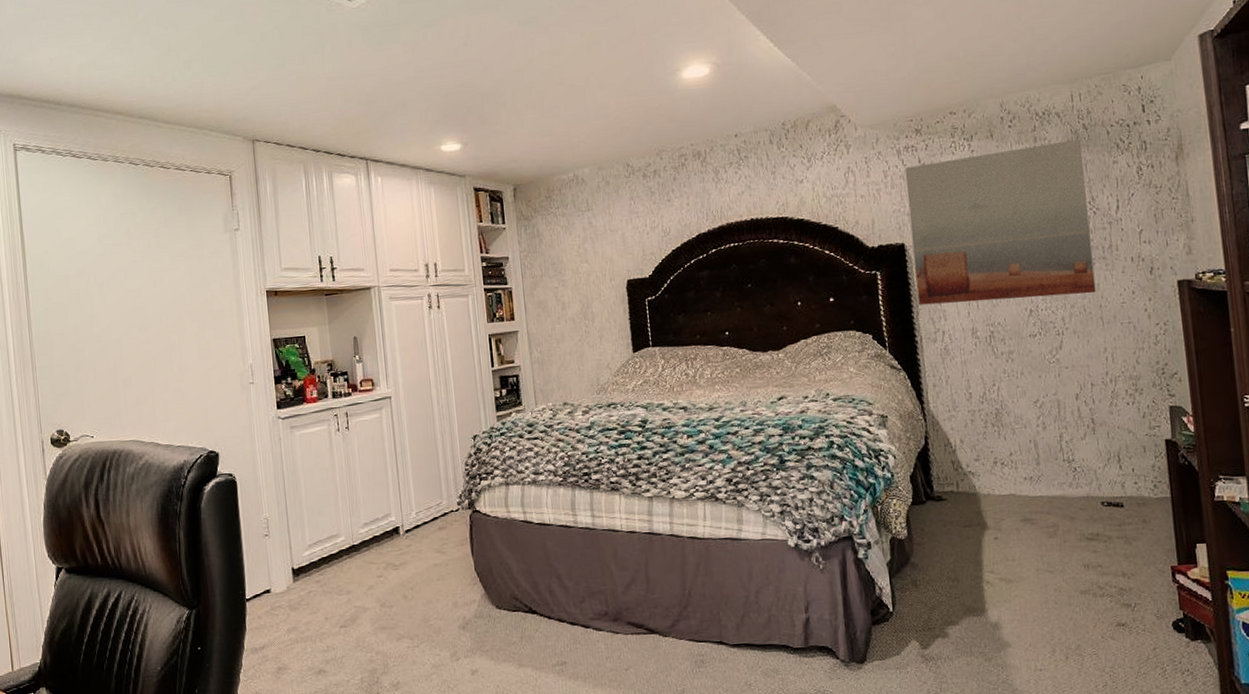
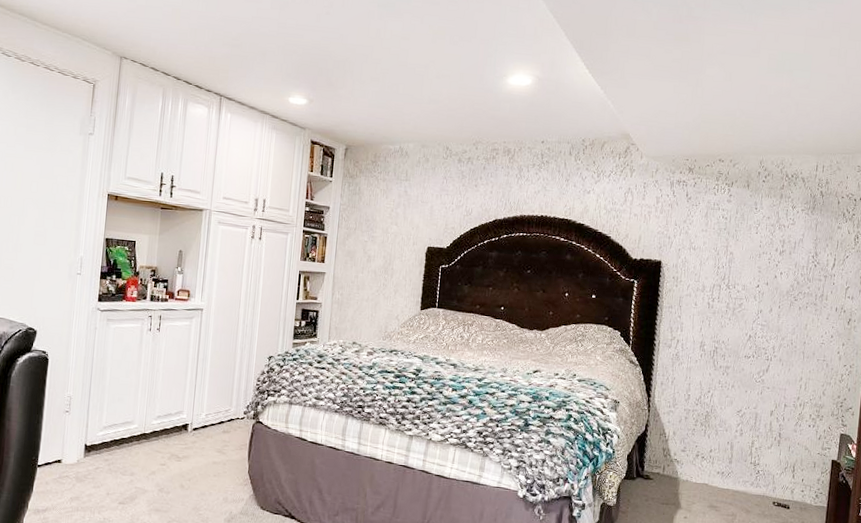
wall art: present [904,139,1096,306] -> none [663,197,817,331]

